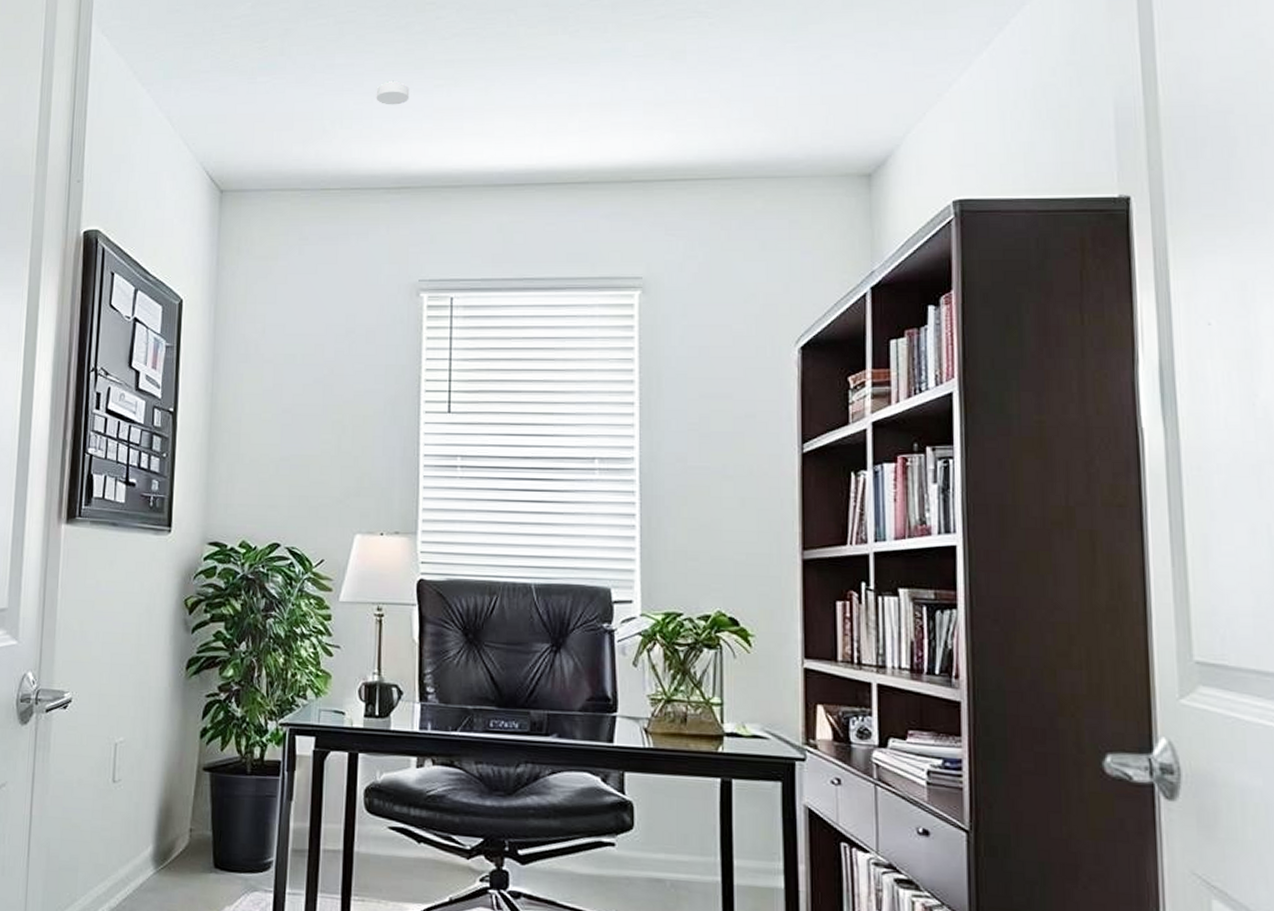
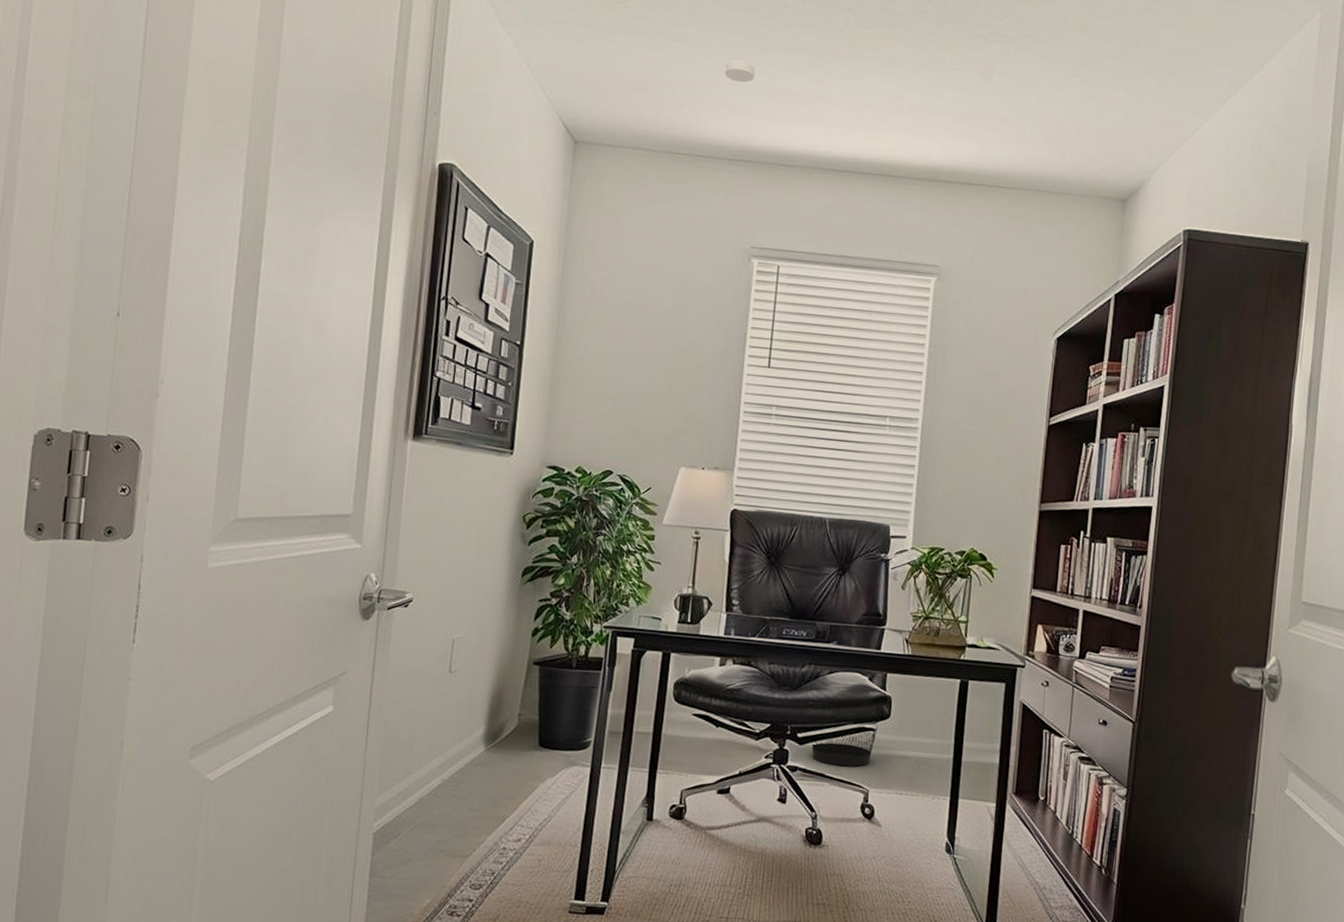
wastebasket: none [537,840,619,893] -> present [811,726,878,767]

